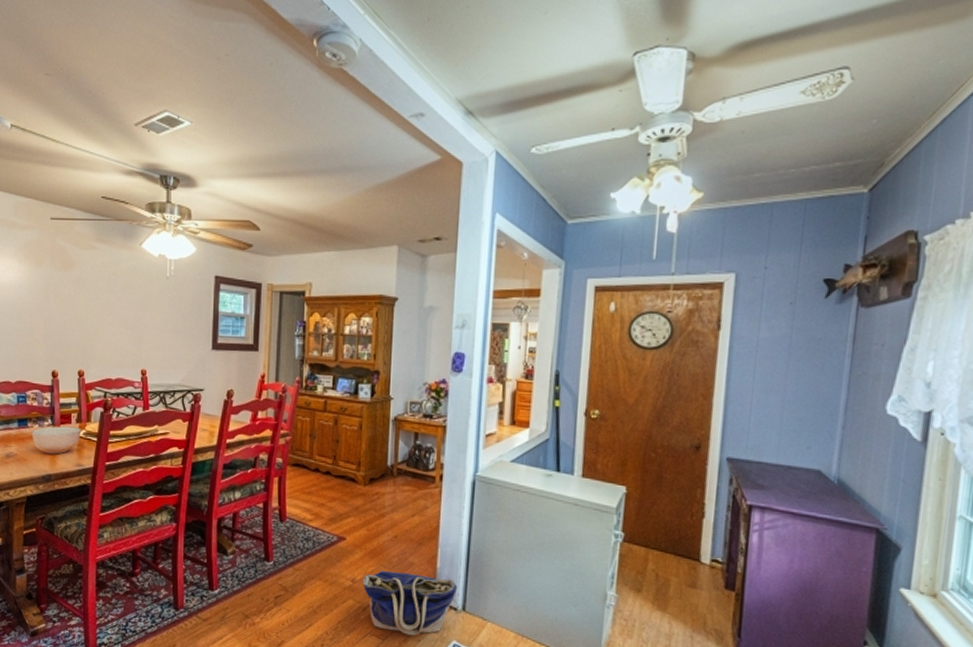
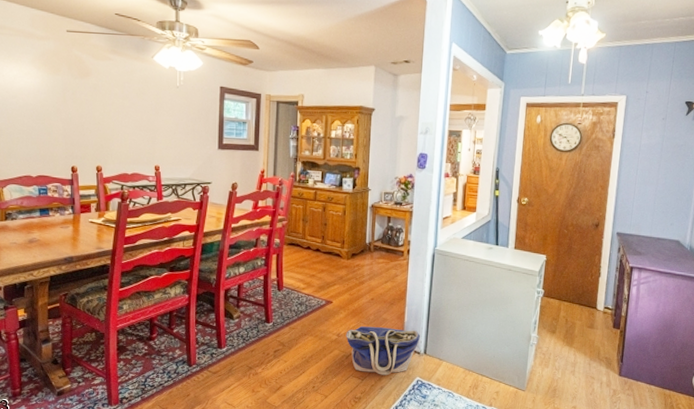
bowl: present [31,426,81,454] -> none [53,214,101,239]

